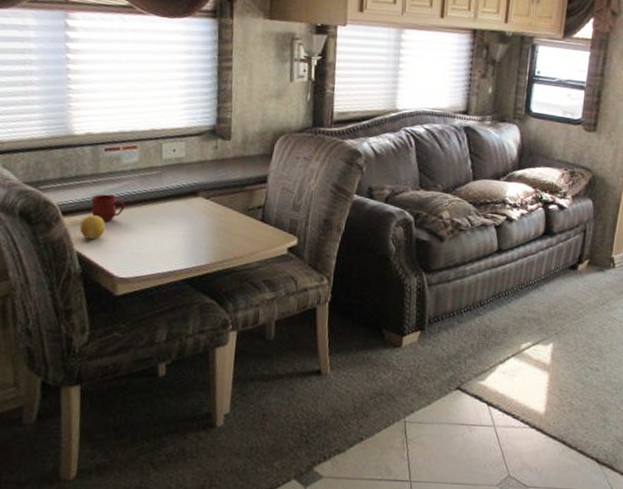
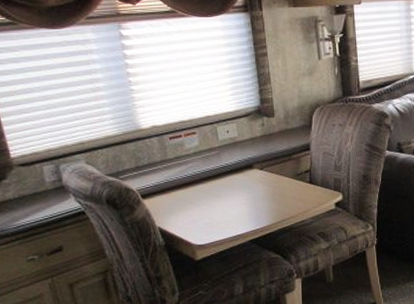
fruit: present [80,215,106,240] -> none [158,195,180,216]
mug: present [91,194,125,222] -> none [164,176,193,200]

